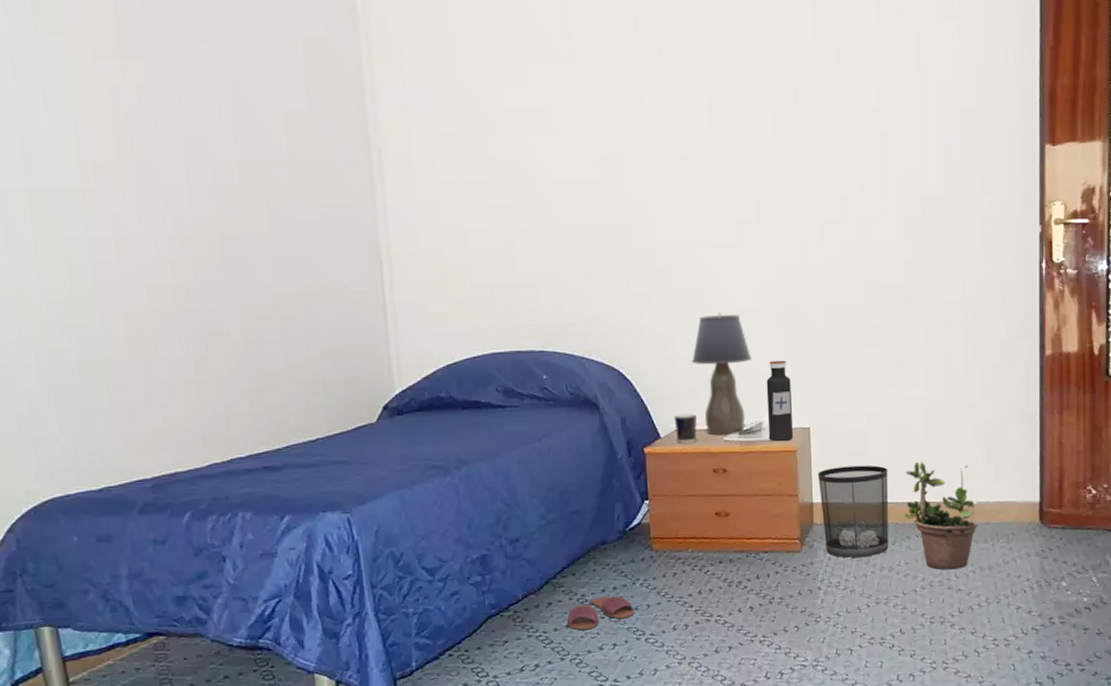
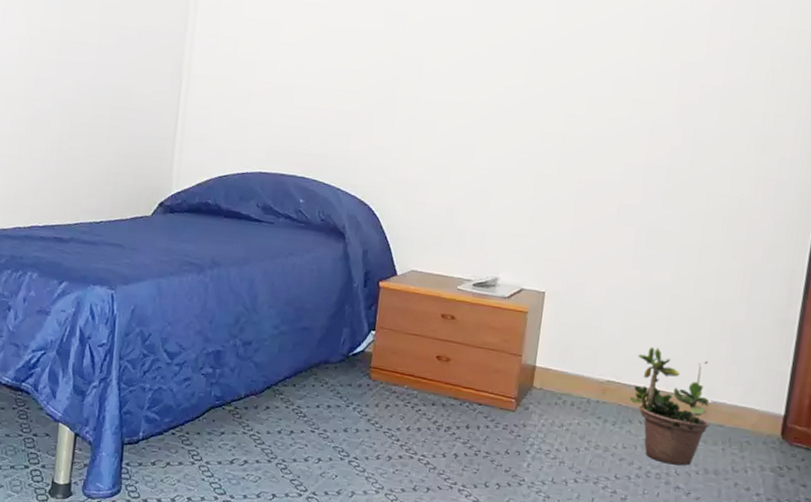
slippers: present [567,596,635,631] -> none [280,411,344,440]
mug: present [674,413,697,444] -> none [412,256,435,286]
table lamp: present [691,313,752,436] -> none [438,168,499,285]
water bottle: present [766,360,794,442] -> none [501,221,534,301]
waste bin: present [817,465,889,558] -> none [541,335,620,432]

